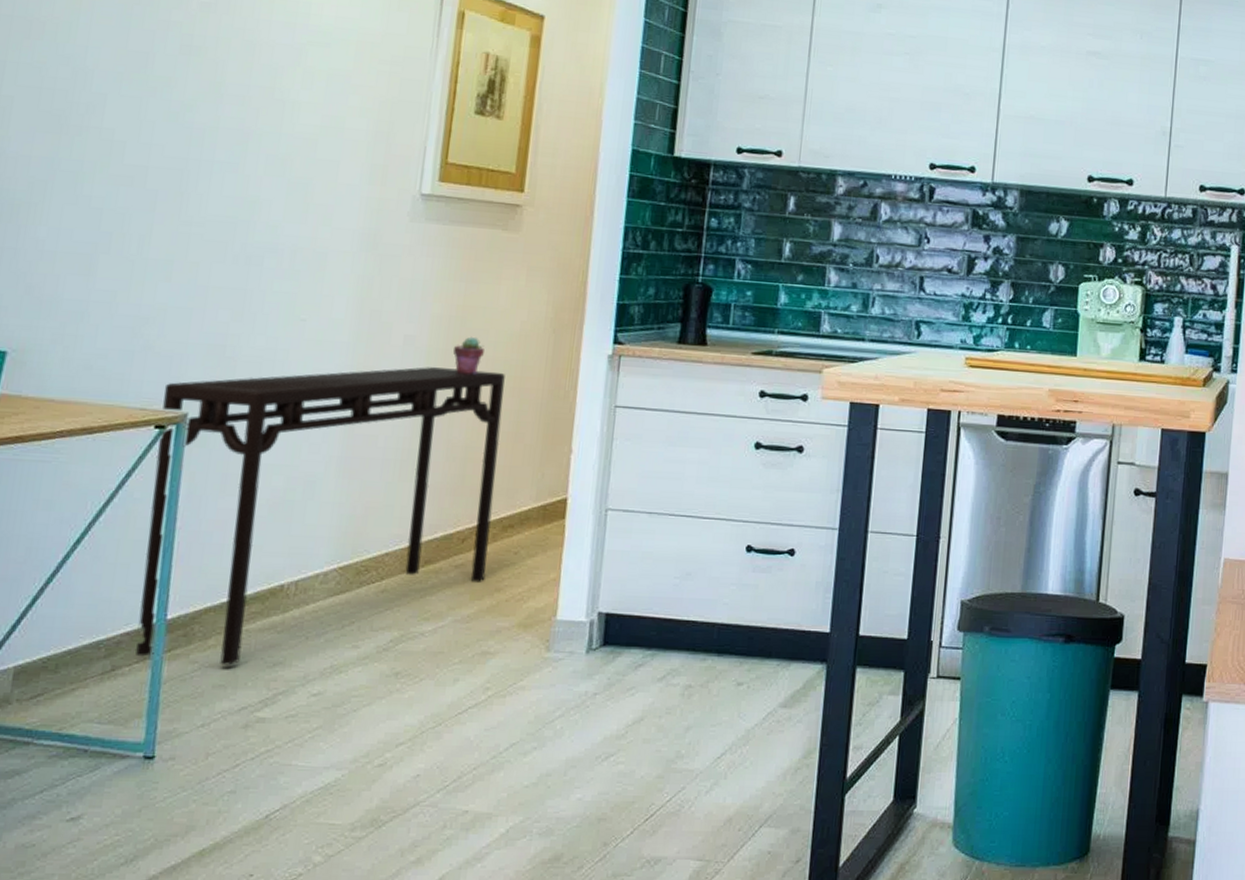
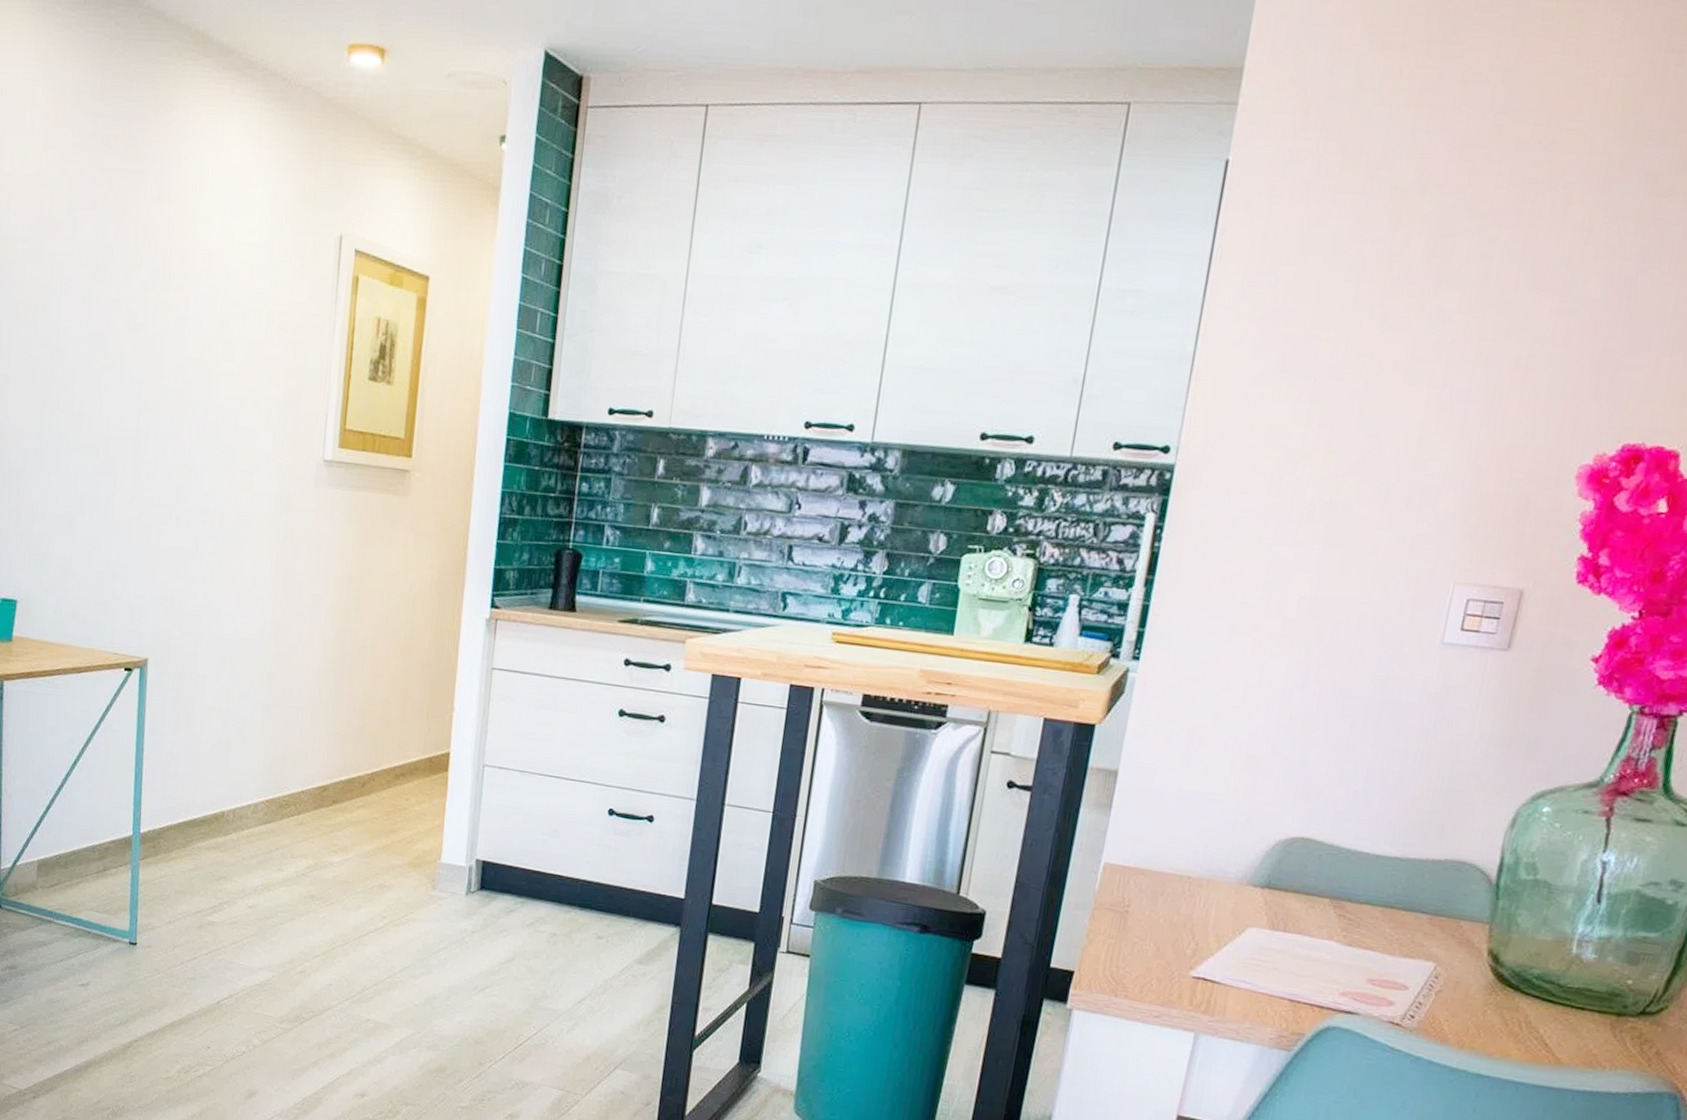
console table: present [134,367,505,666] -> none [119,624,397,876]
potted succulent: present [453,336,485,374] -> none [353,597,379,633]

